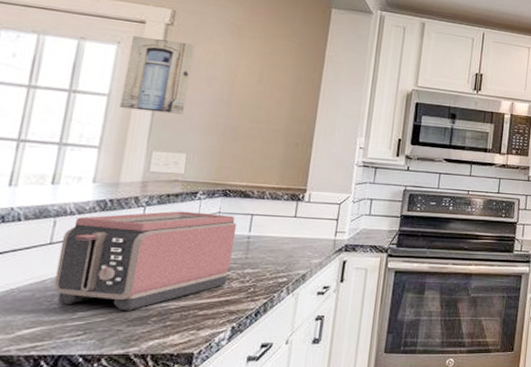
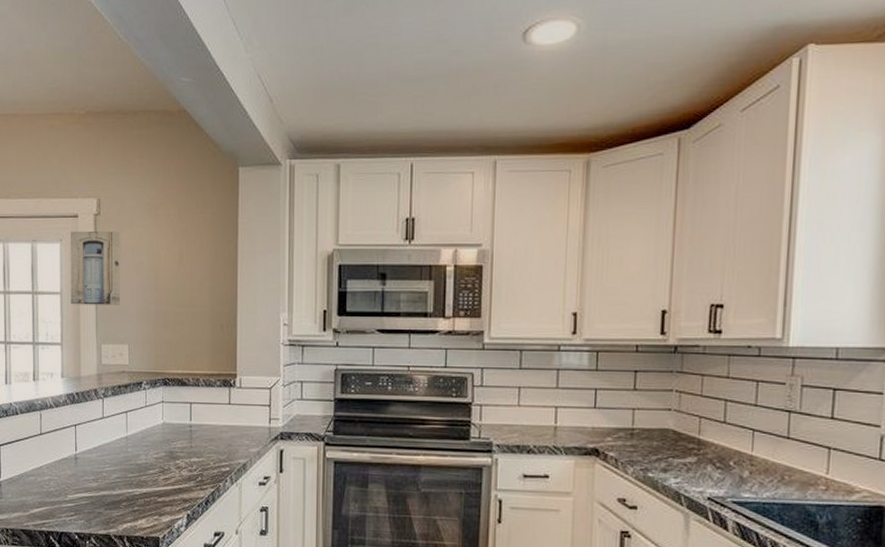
toaster: present [54,211,237,311] -> none [48,401,179,495]

